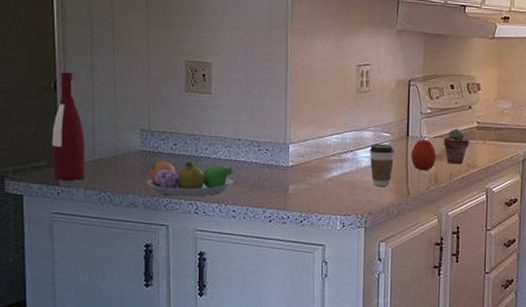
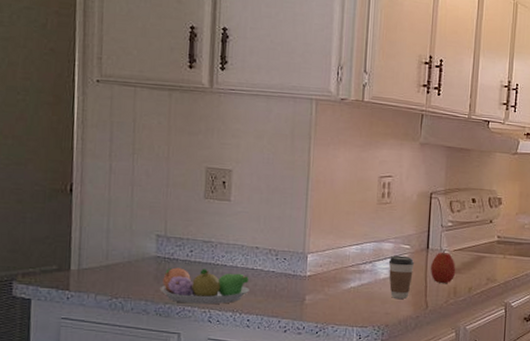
wine bottle: present [52,72,86,180] -> none [63,175,99,285]
potted succulent: present [443,128,470,163] -> none [463,242,490,277]

